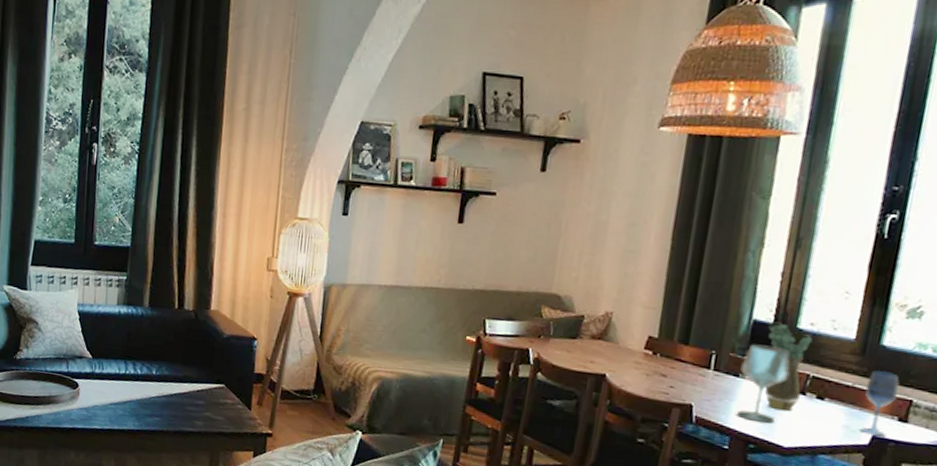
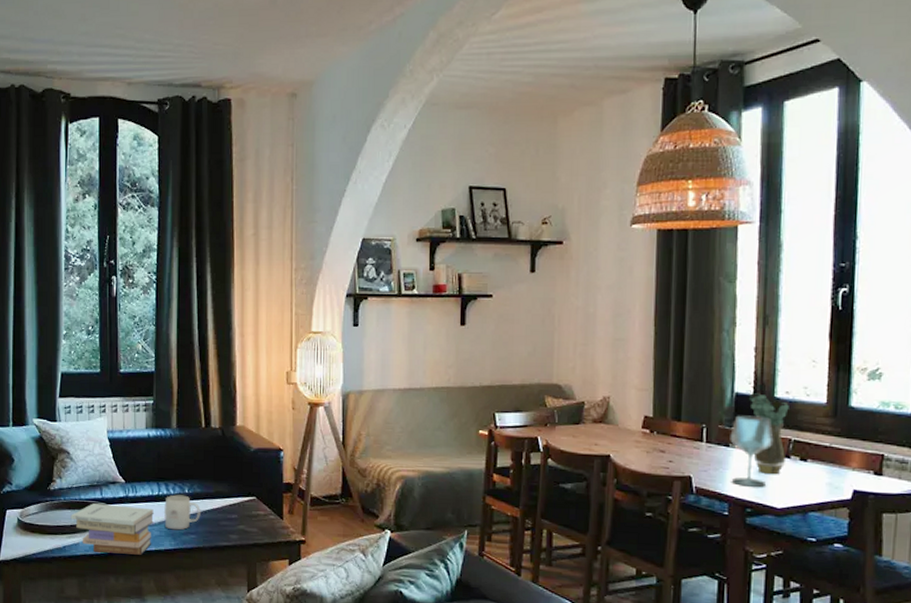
books: none [35,376,119,433] -> present [70,503,154,555]
mug: none [129,375,167,412] -> present [163,494,201,530]
wineglass: present [860,370,900,437] -> none [841,430,870,490]

